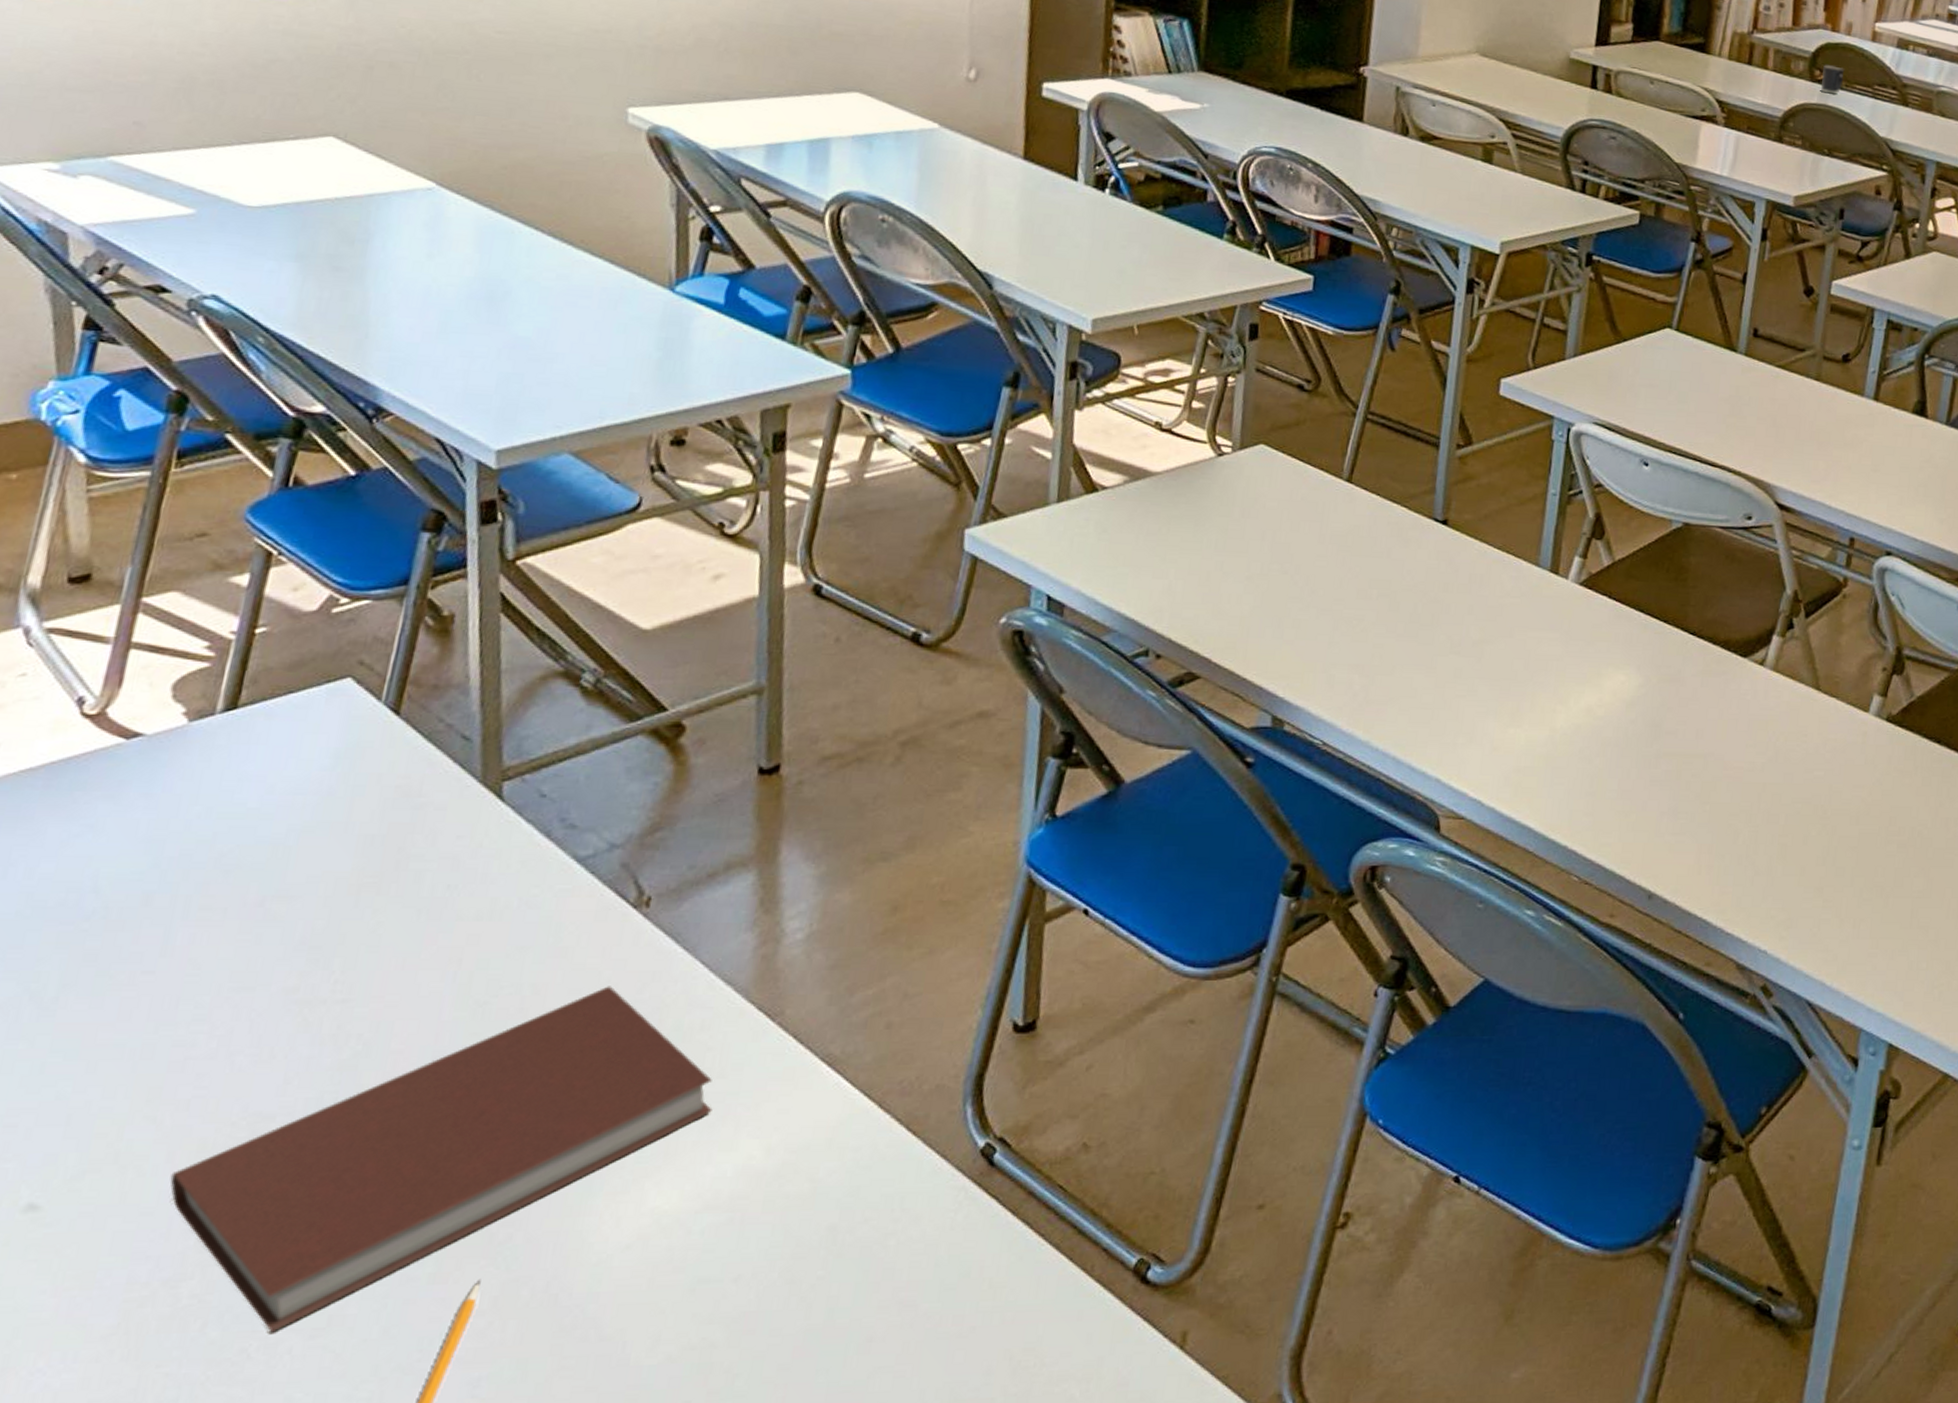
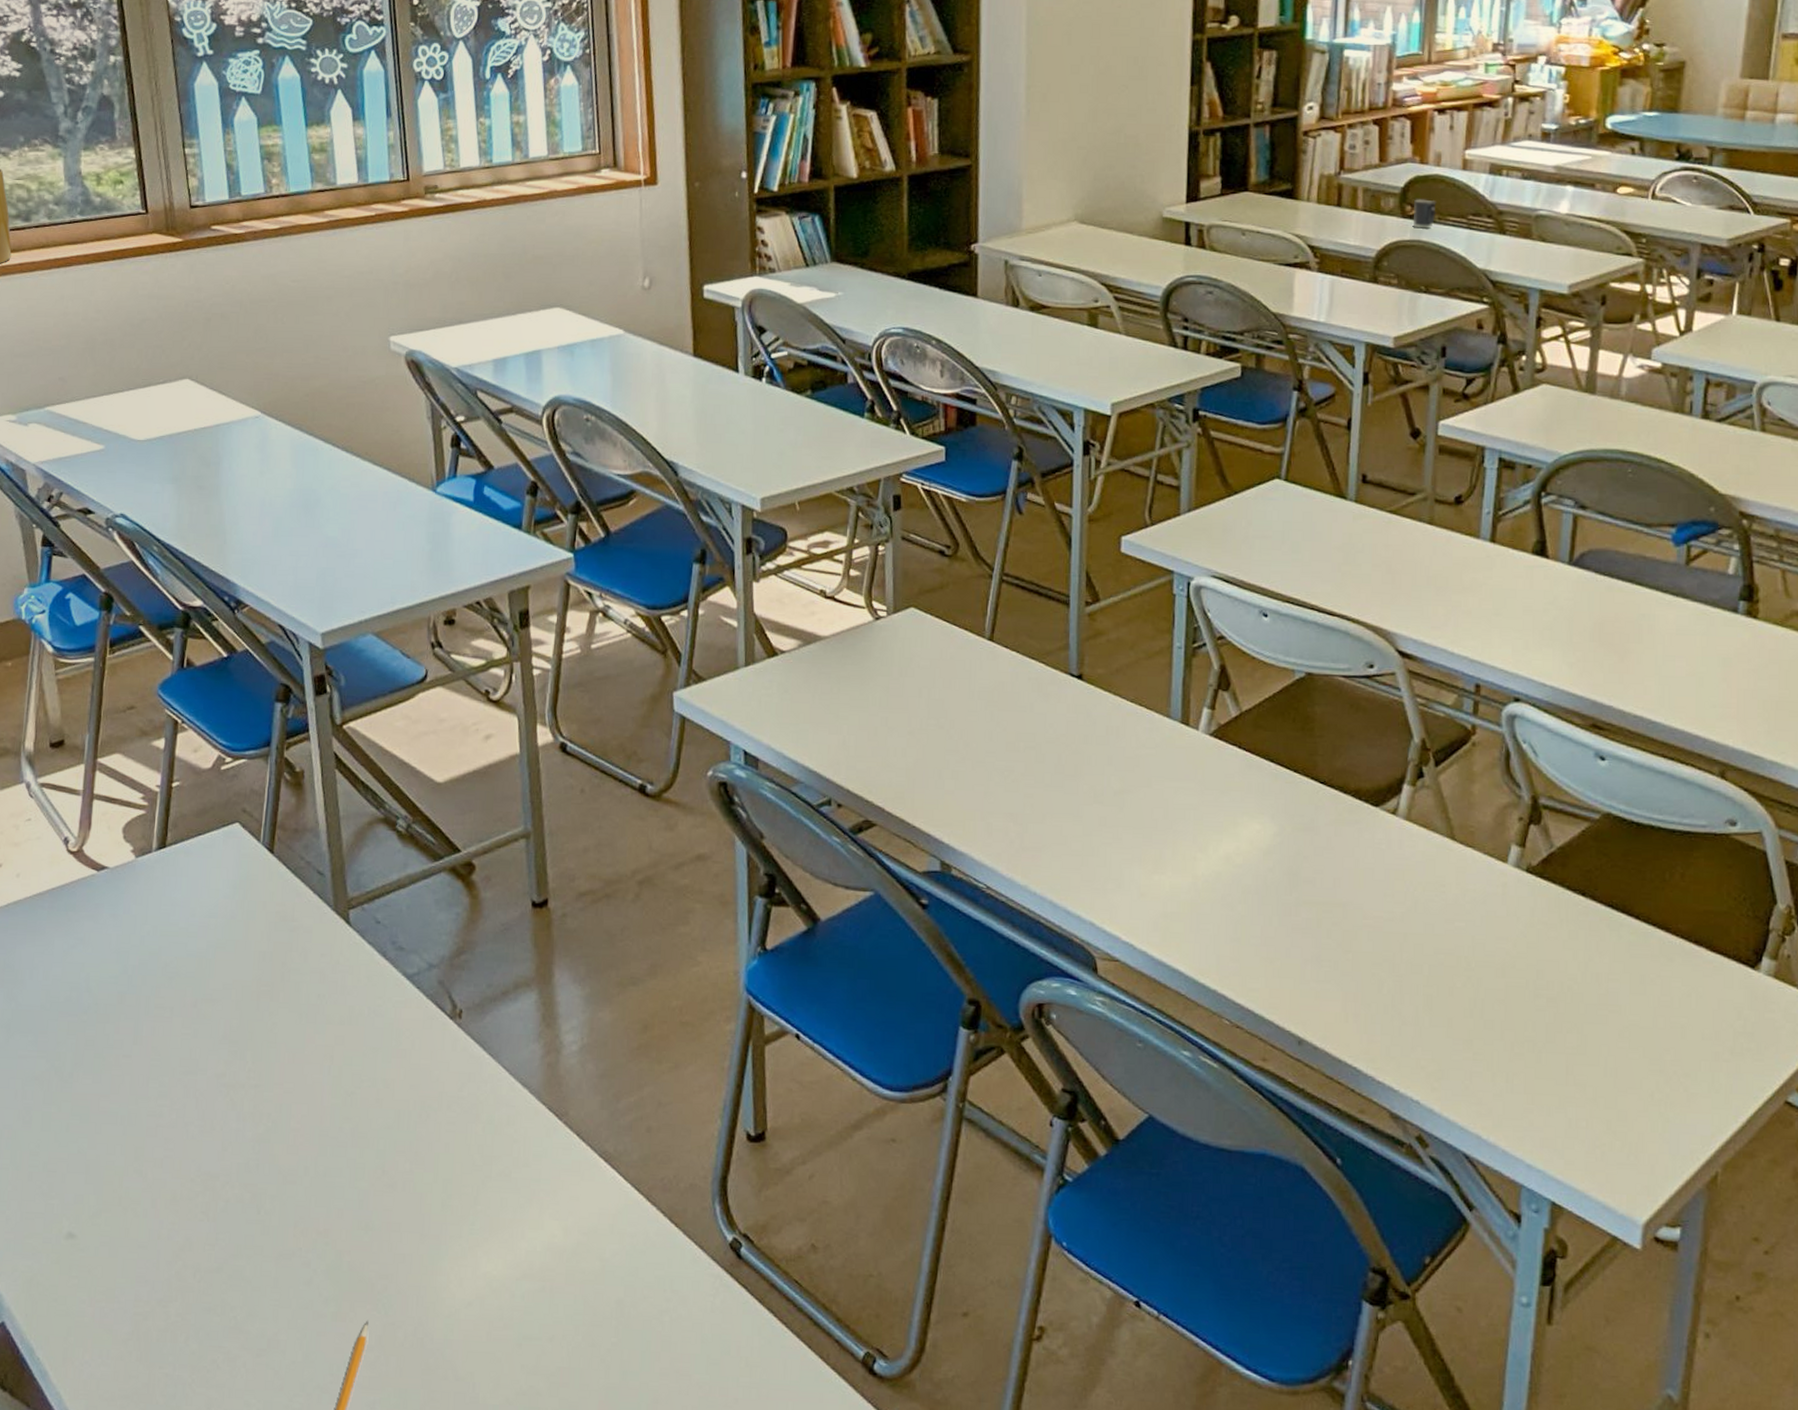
book: present [169,986,713,1333] -> none [155,1083,522,1349]

